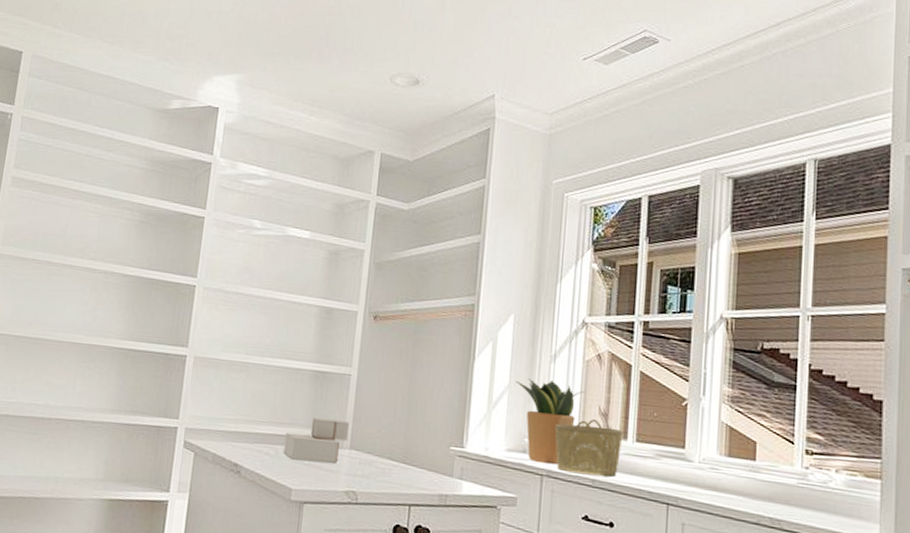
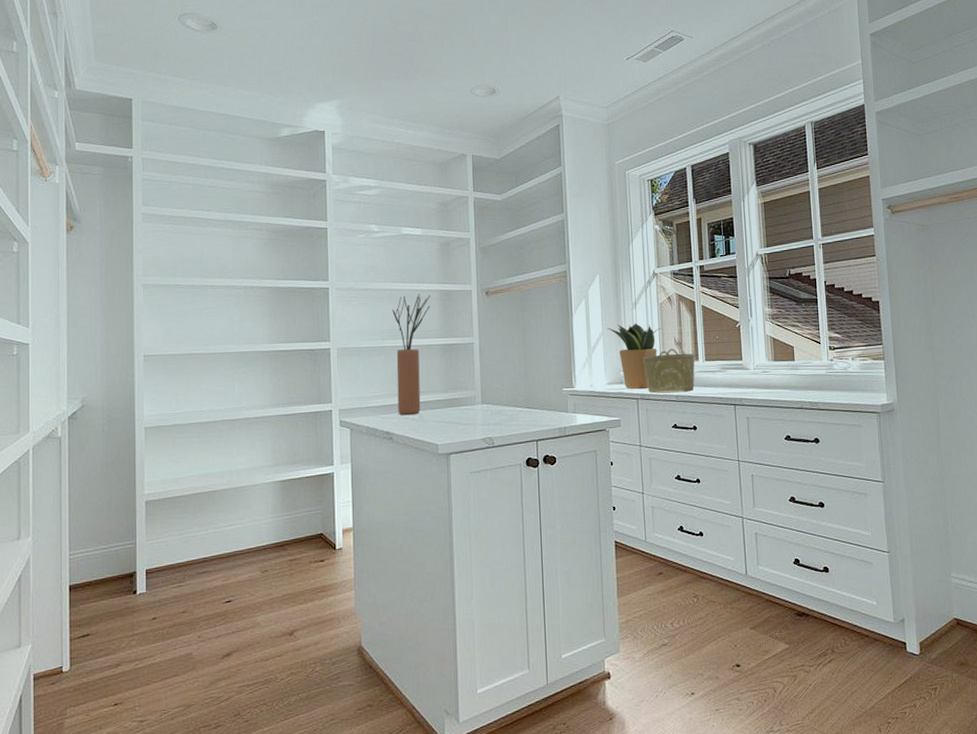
vase: none [251,306,310,449] -> present [392,293,431,415]
jewelry box: present [283,417,350,464] -> none [426,381,479,420]

